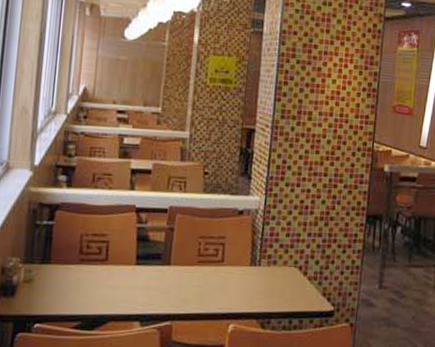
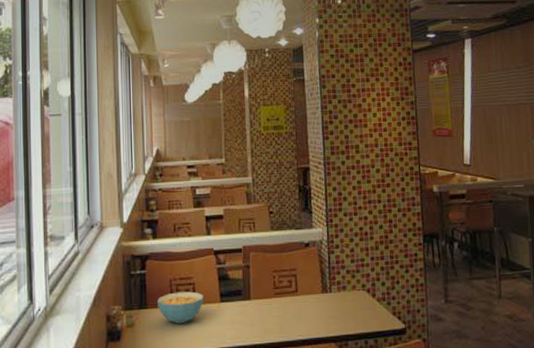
cereal bowl: none [62,249,118,284] -> present [156,291,204,324]

